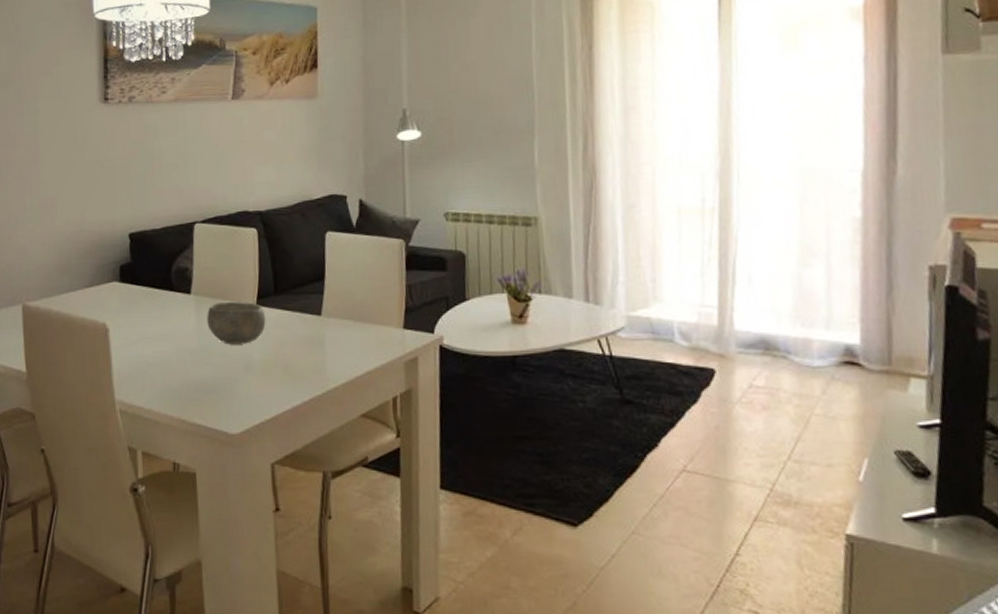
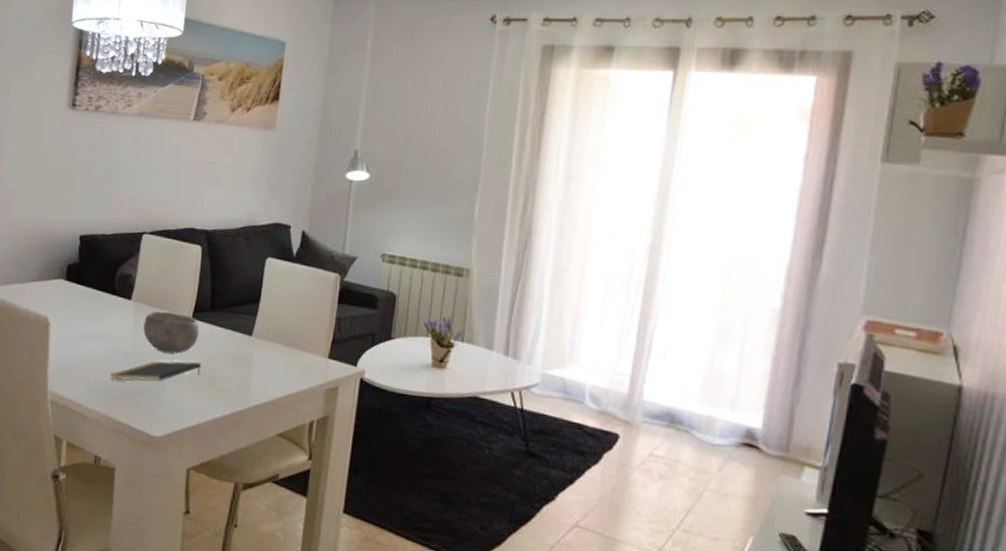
notepad: none [179,350,273,380] -> present [110,361,202,382]

